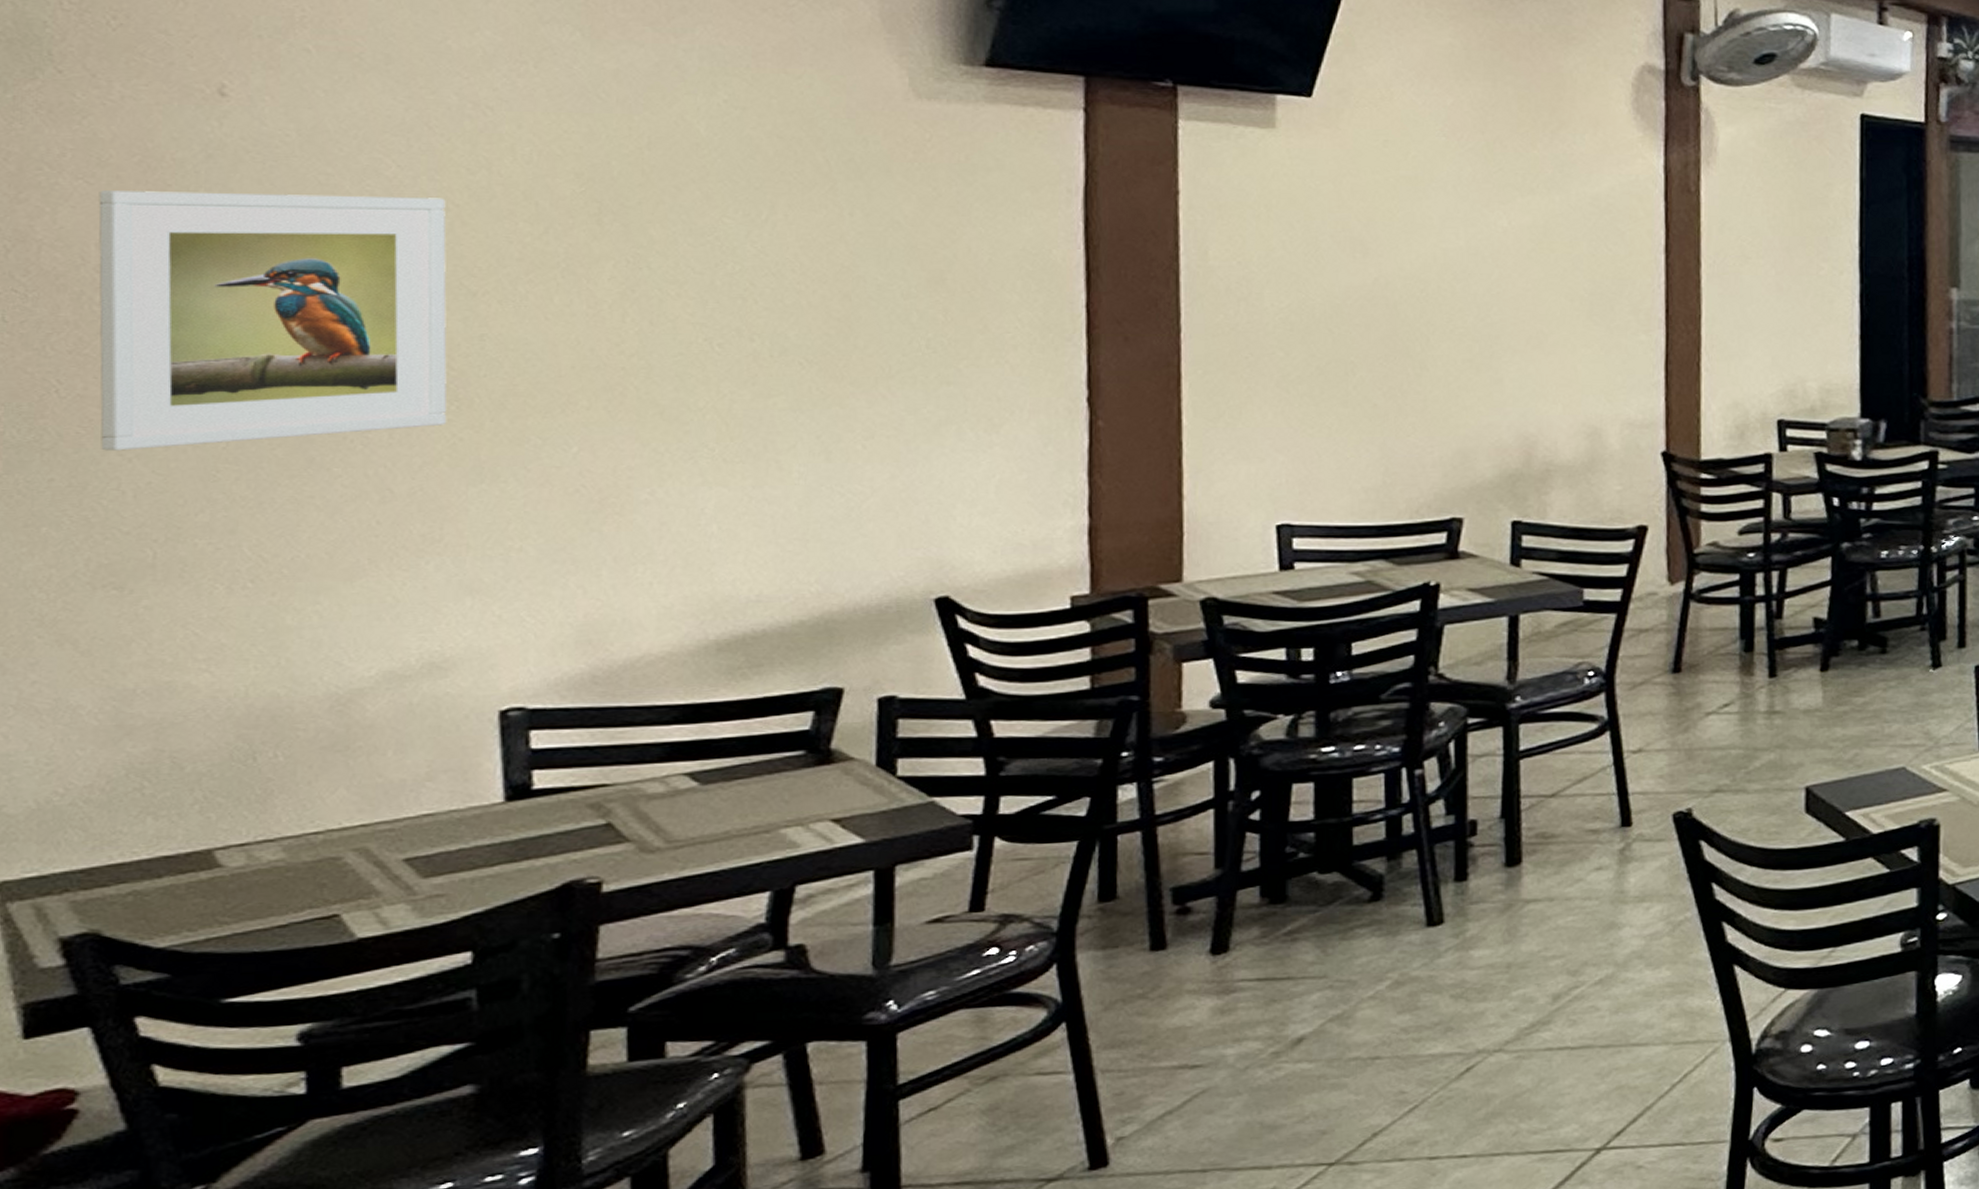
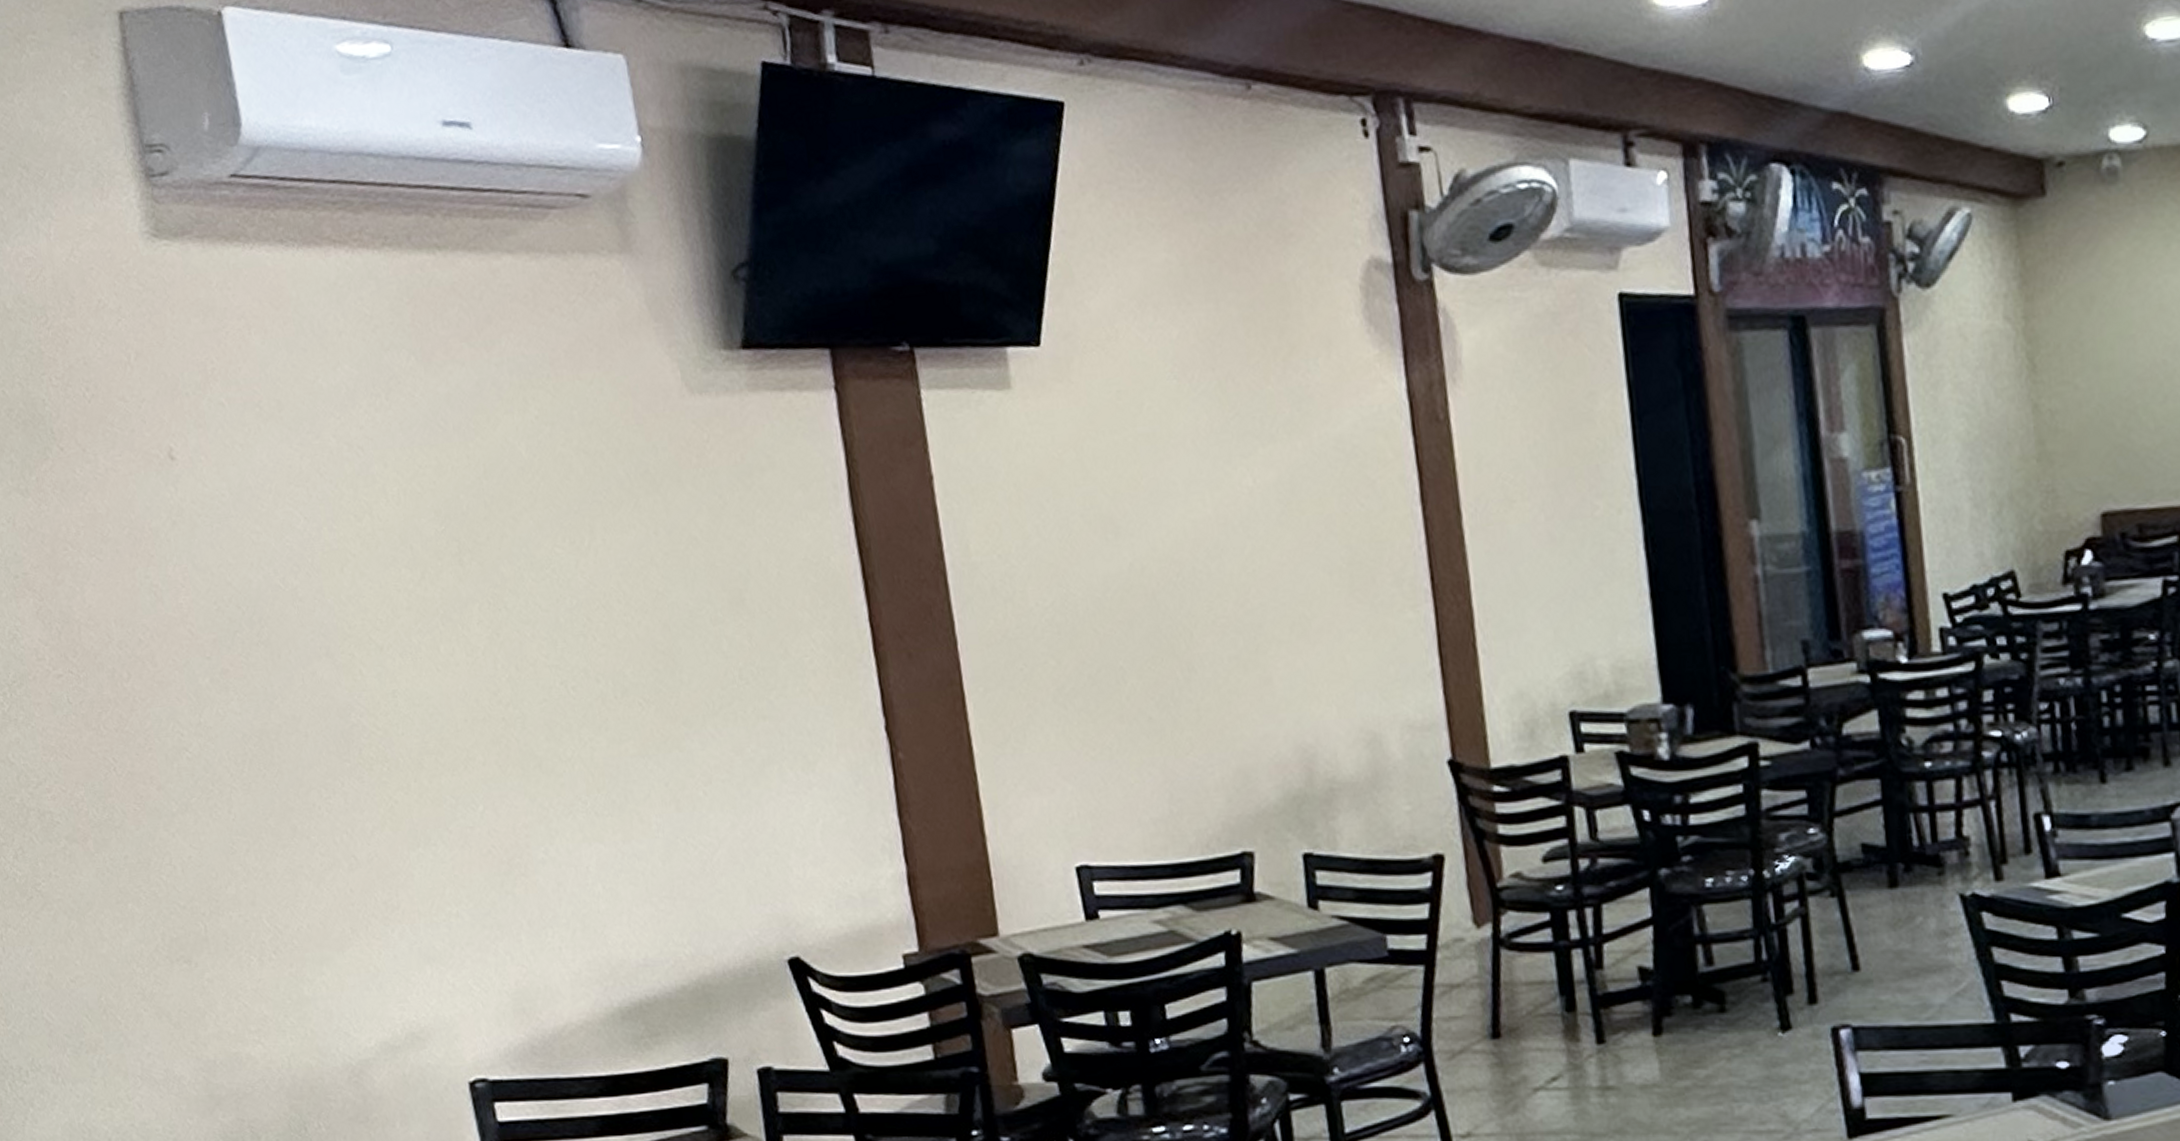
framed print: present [98,190,447,451] -> none [108,548,384,827]

